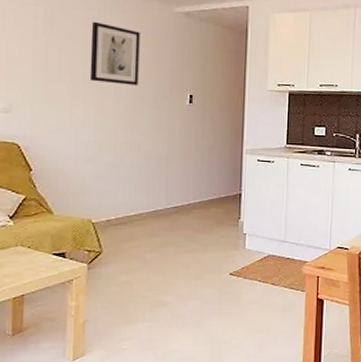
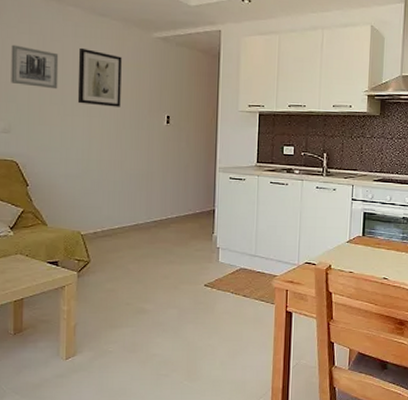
wall art: none [13,16,69,66] -> present [11,44,59,90]

